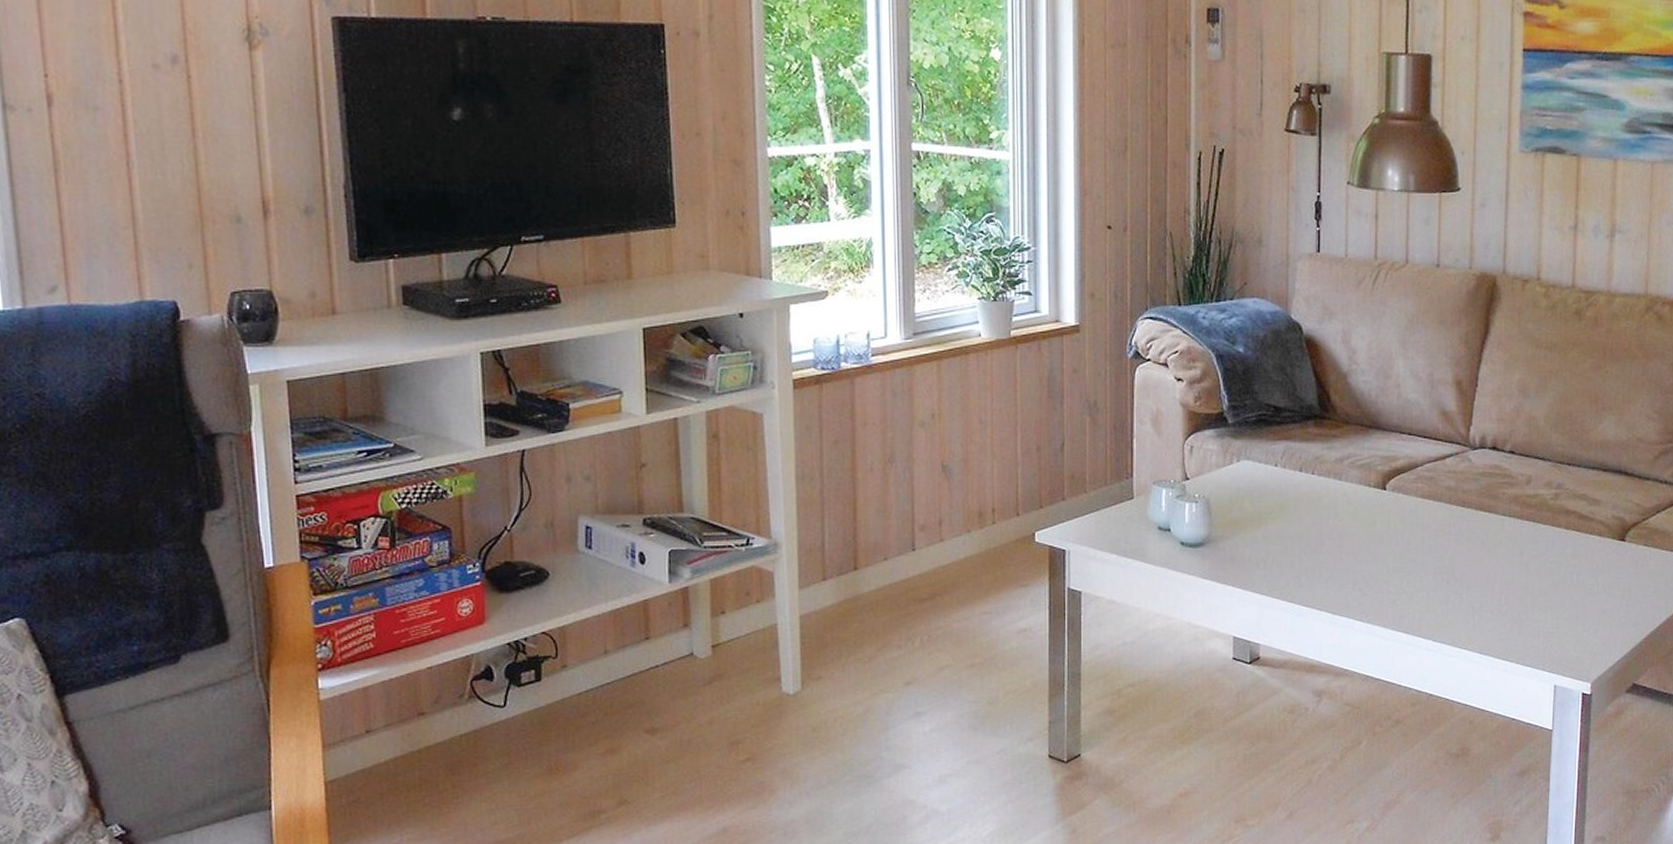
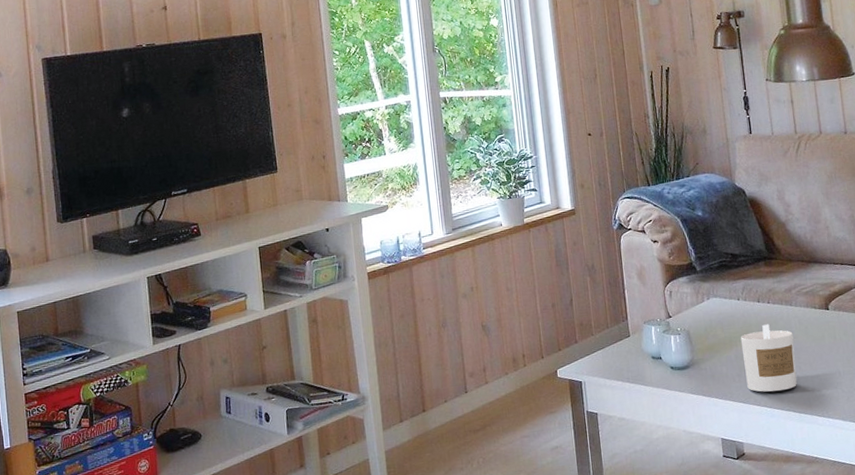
candle: none [1272,500,1338,585] -> present [740,324,797,392]

